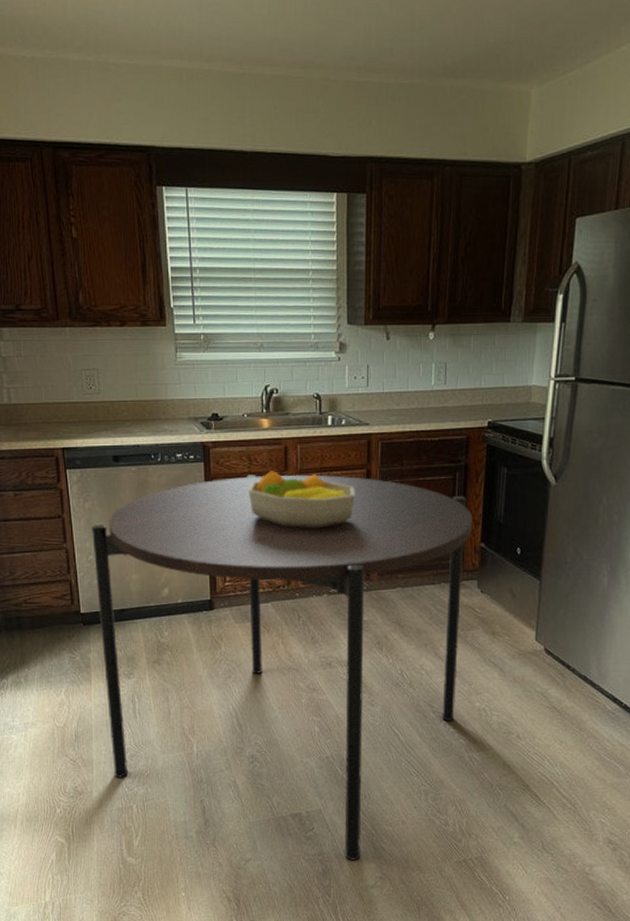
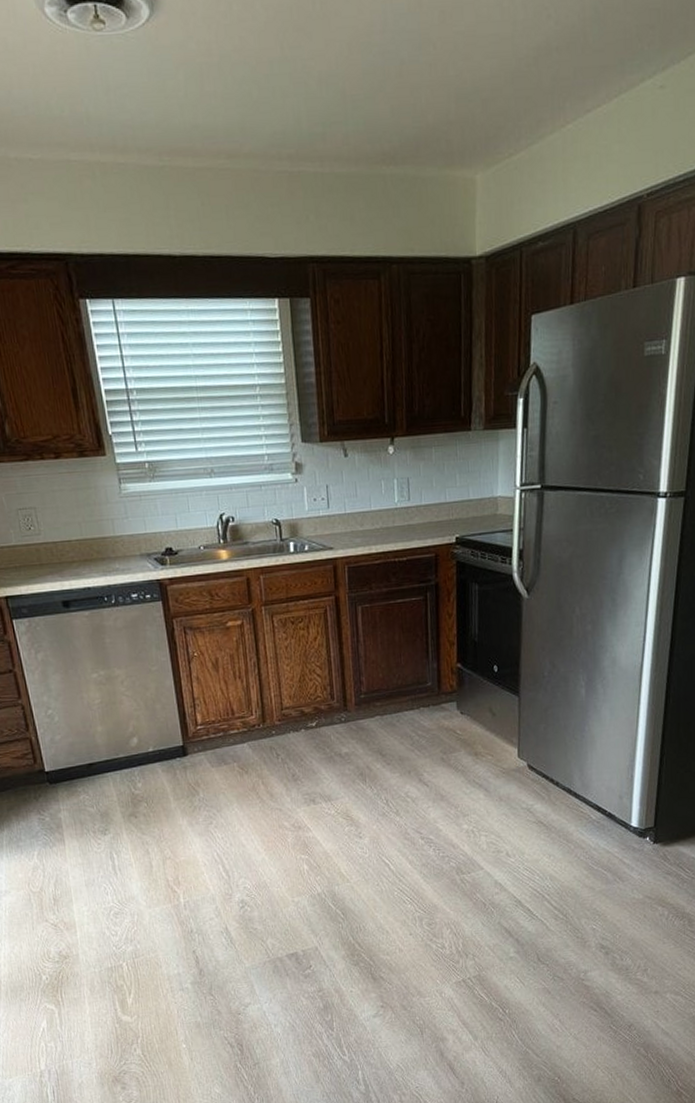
dining table: present [91,474,473,860] -> none [46,605,448,993]
fruit bowl: present [248,471,355,529] -> none [212,604,325,663]

